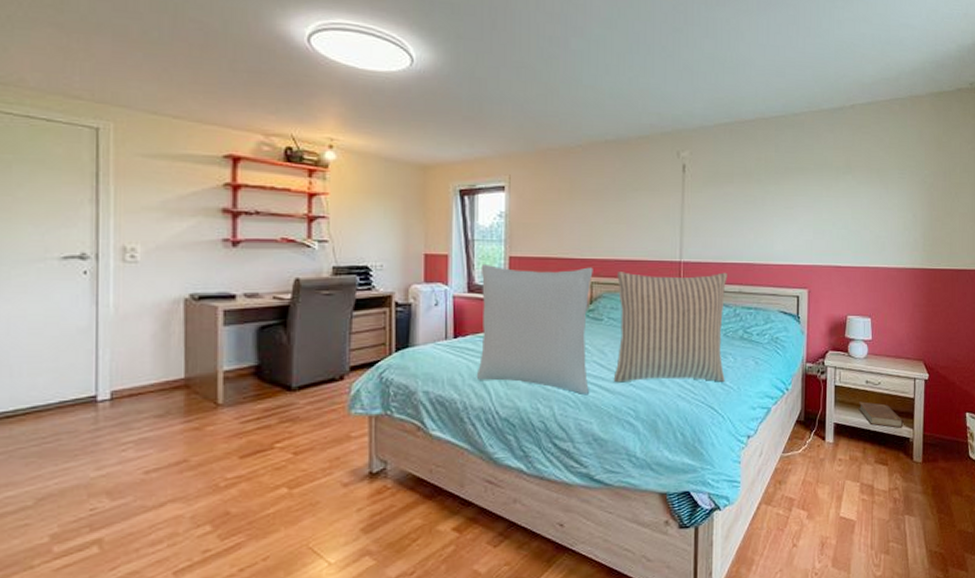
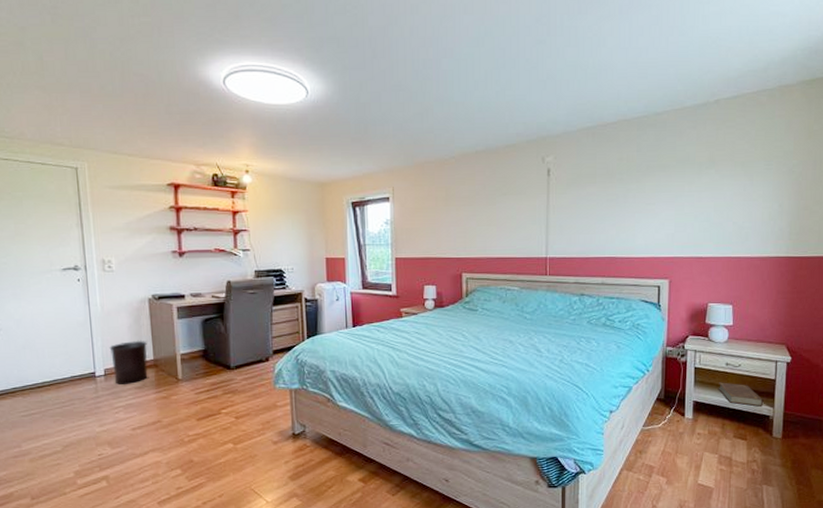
waste bin: none [121,352,177,413] -> present [109,340,148,385]
pillow: present [476,263,593,396] -> none [372,264,468,375]
pillow: present [613,272,727,383] -> none [488,266,591,364]

